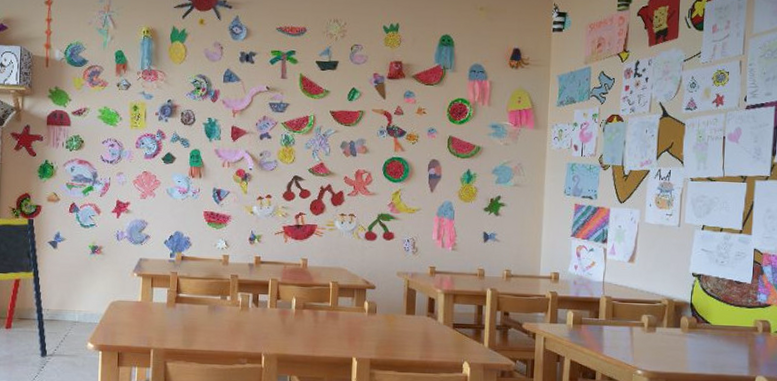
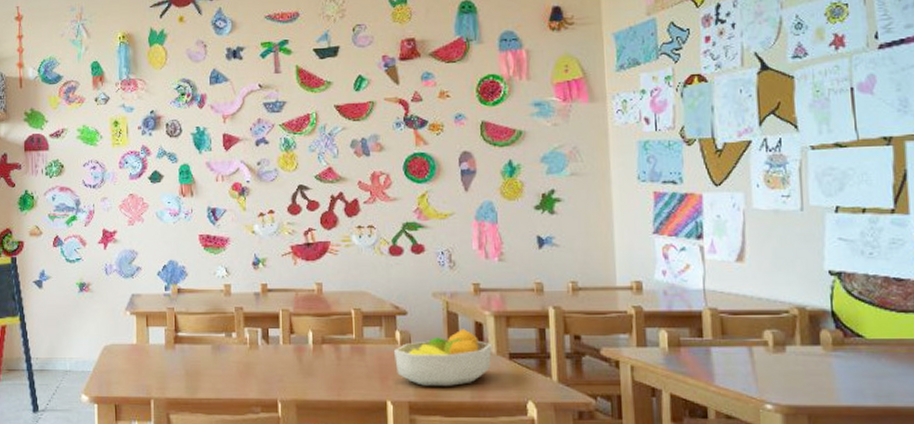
fruit bowl: none [362,302,440,348] -> present [394,329,492,386]

